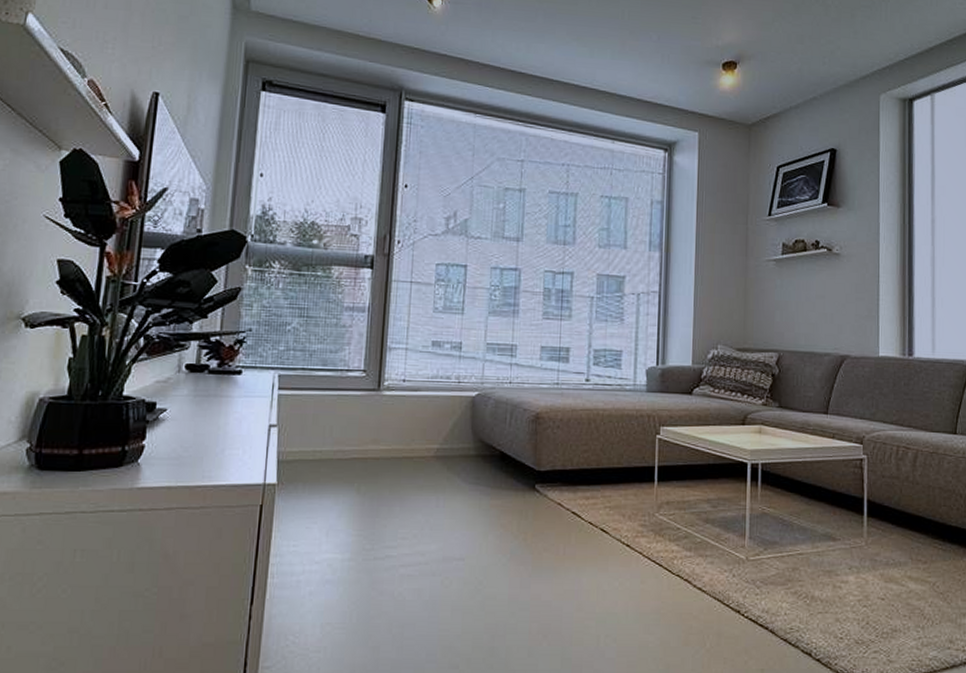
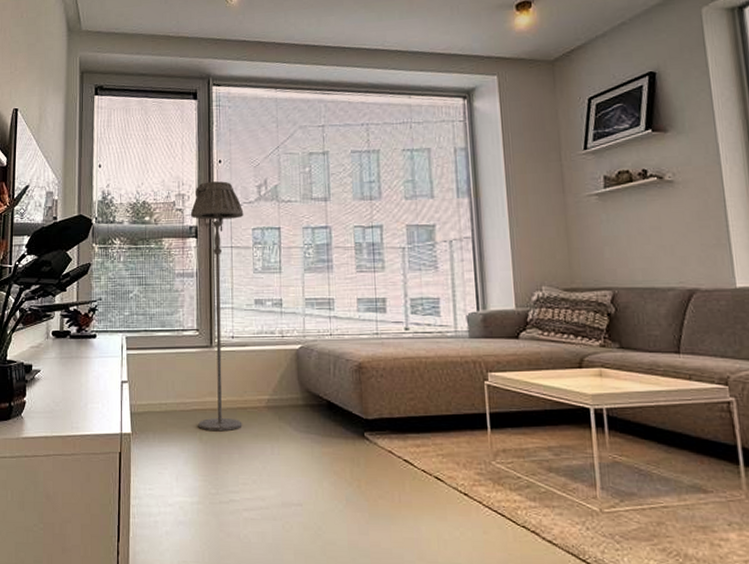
floor lamp: none [357,207,428,483] -> present [190,181,244,432]

